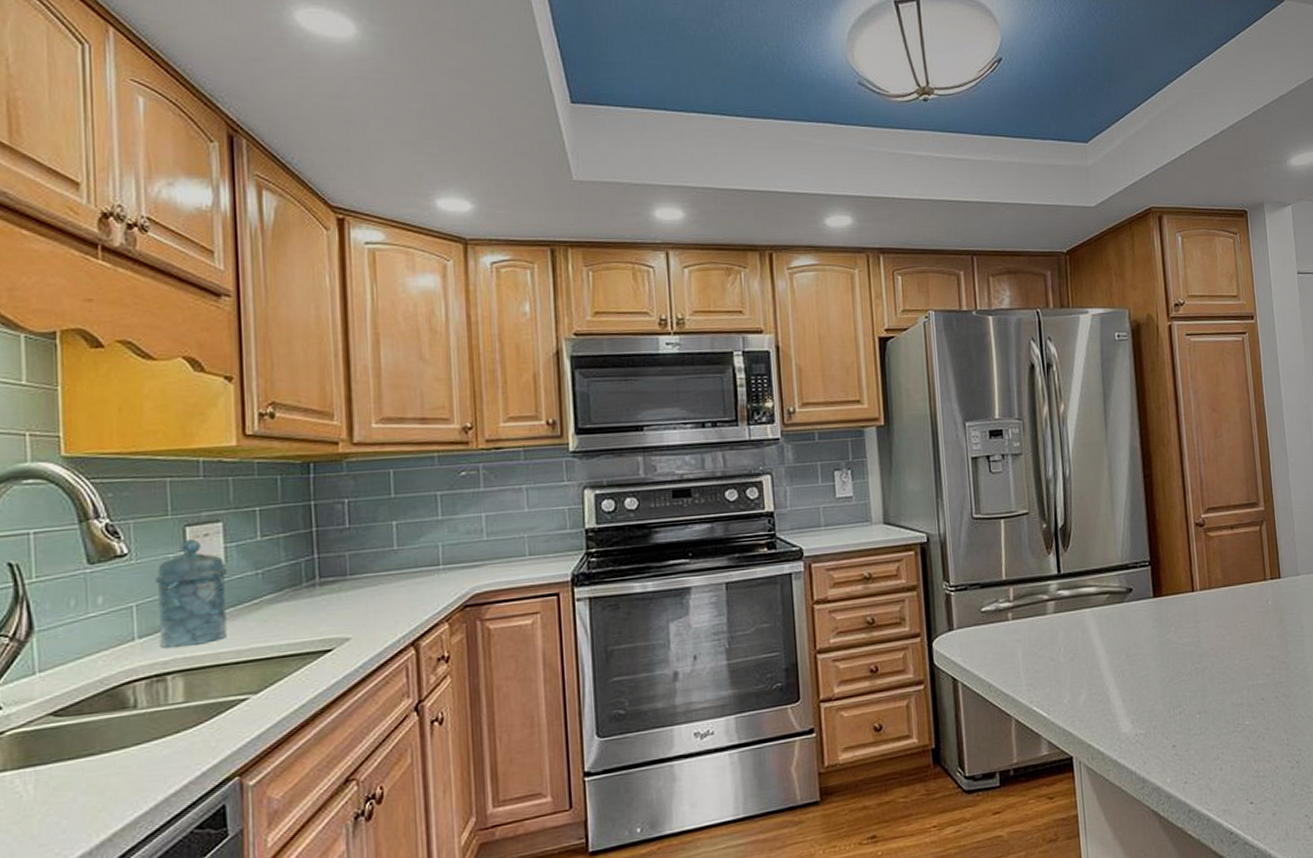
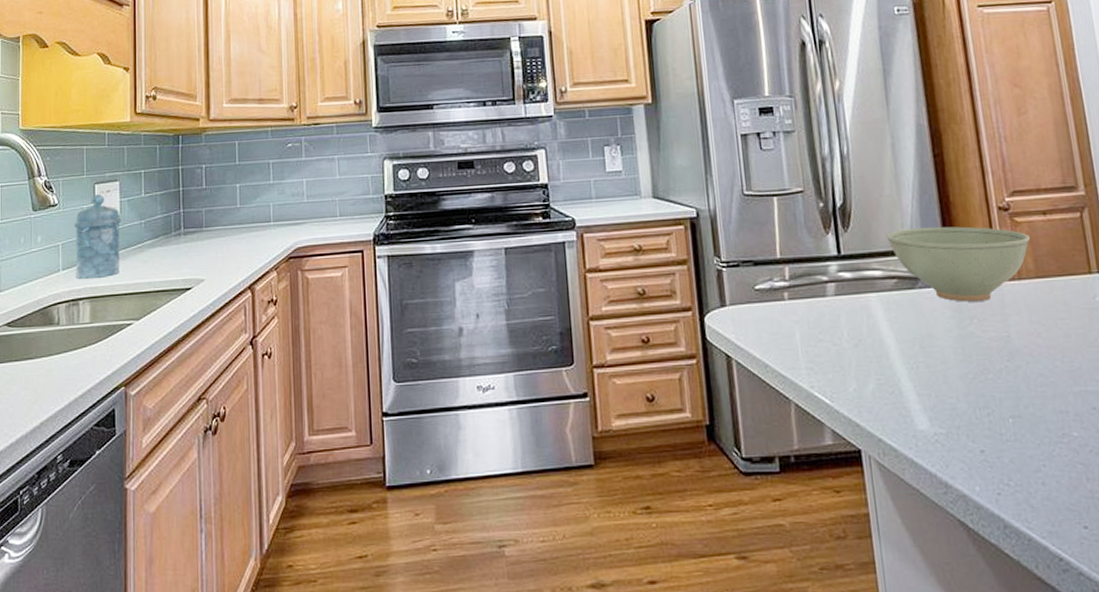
bowl: none [1100,542,1220,612] -> present [885,226,1031,302]

